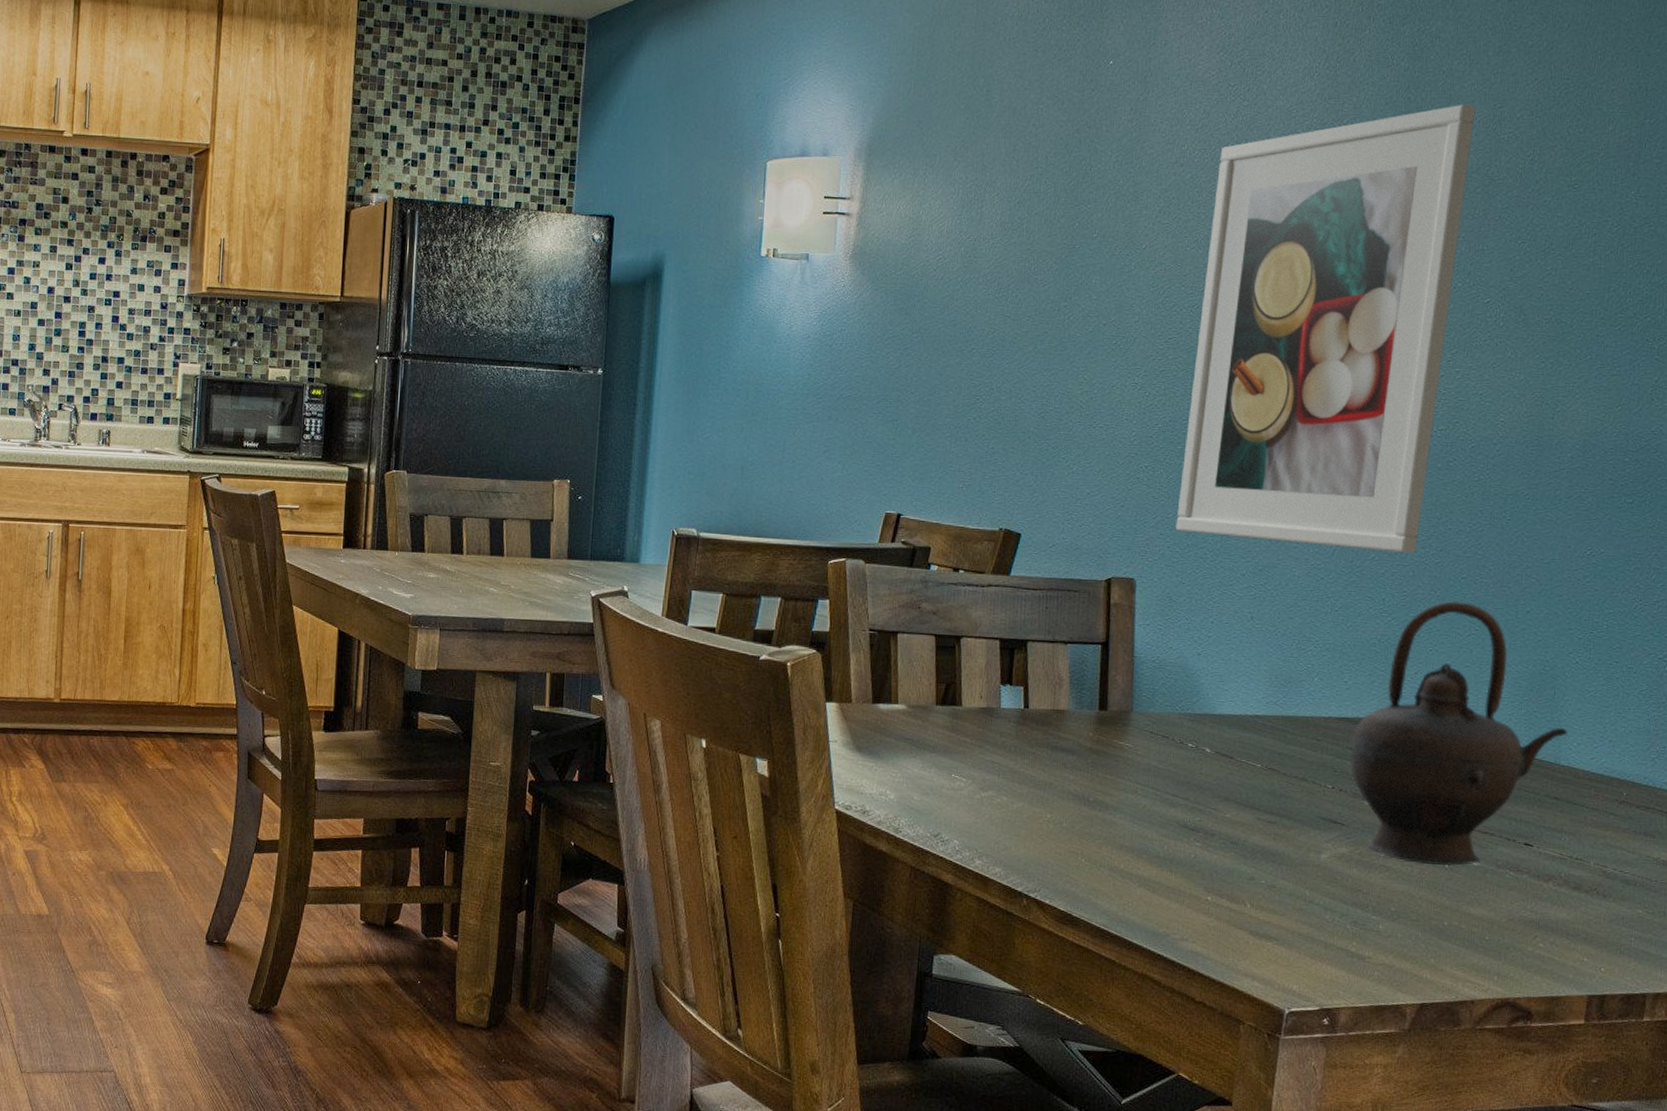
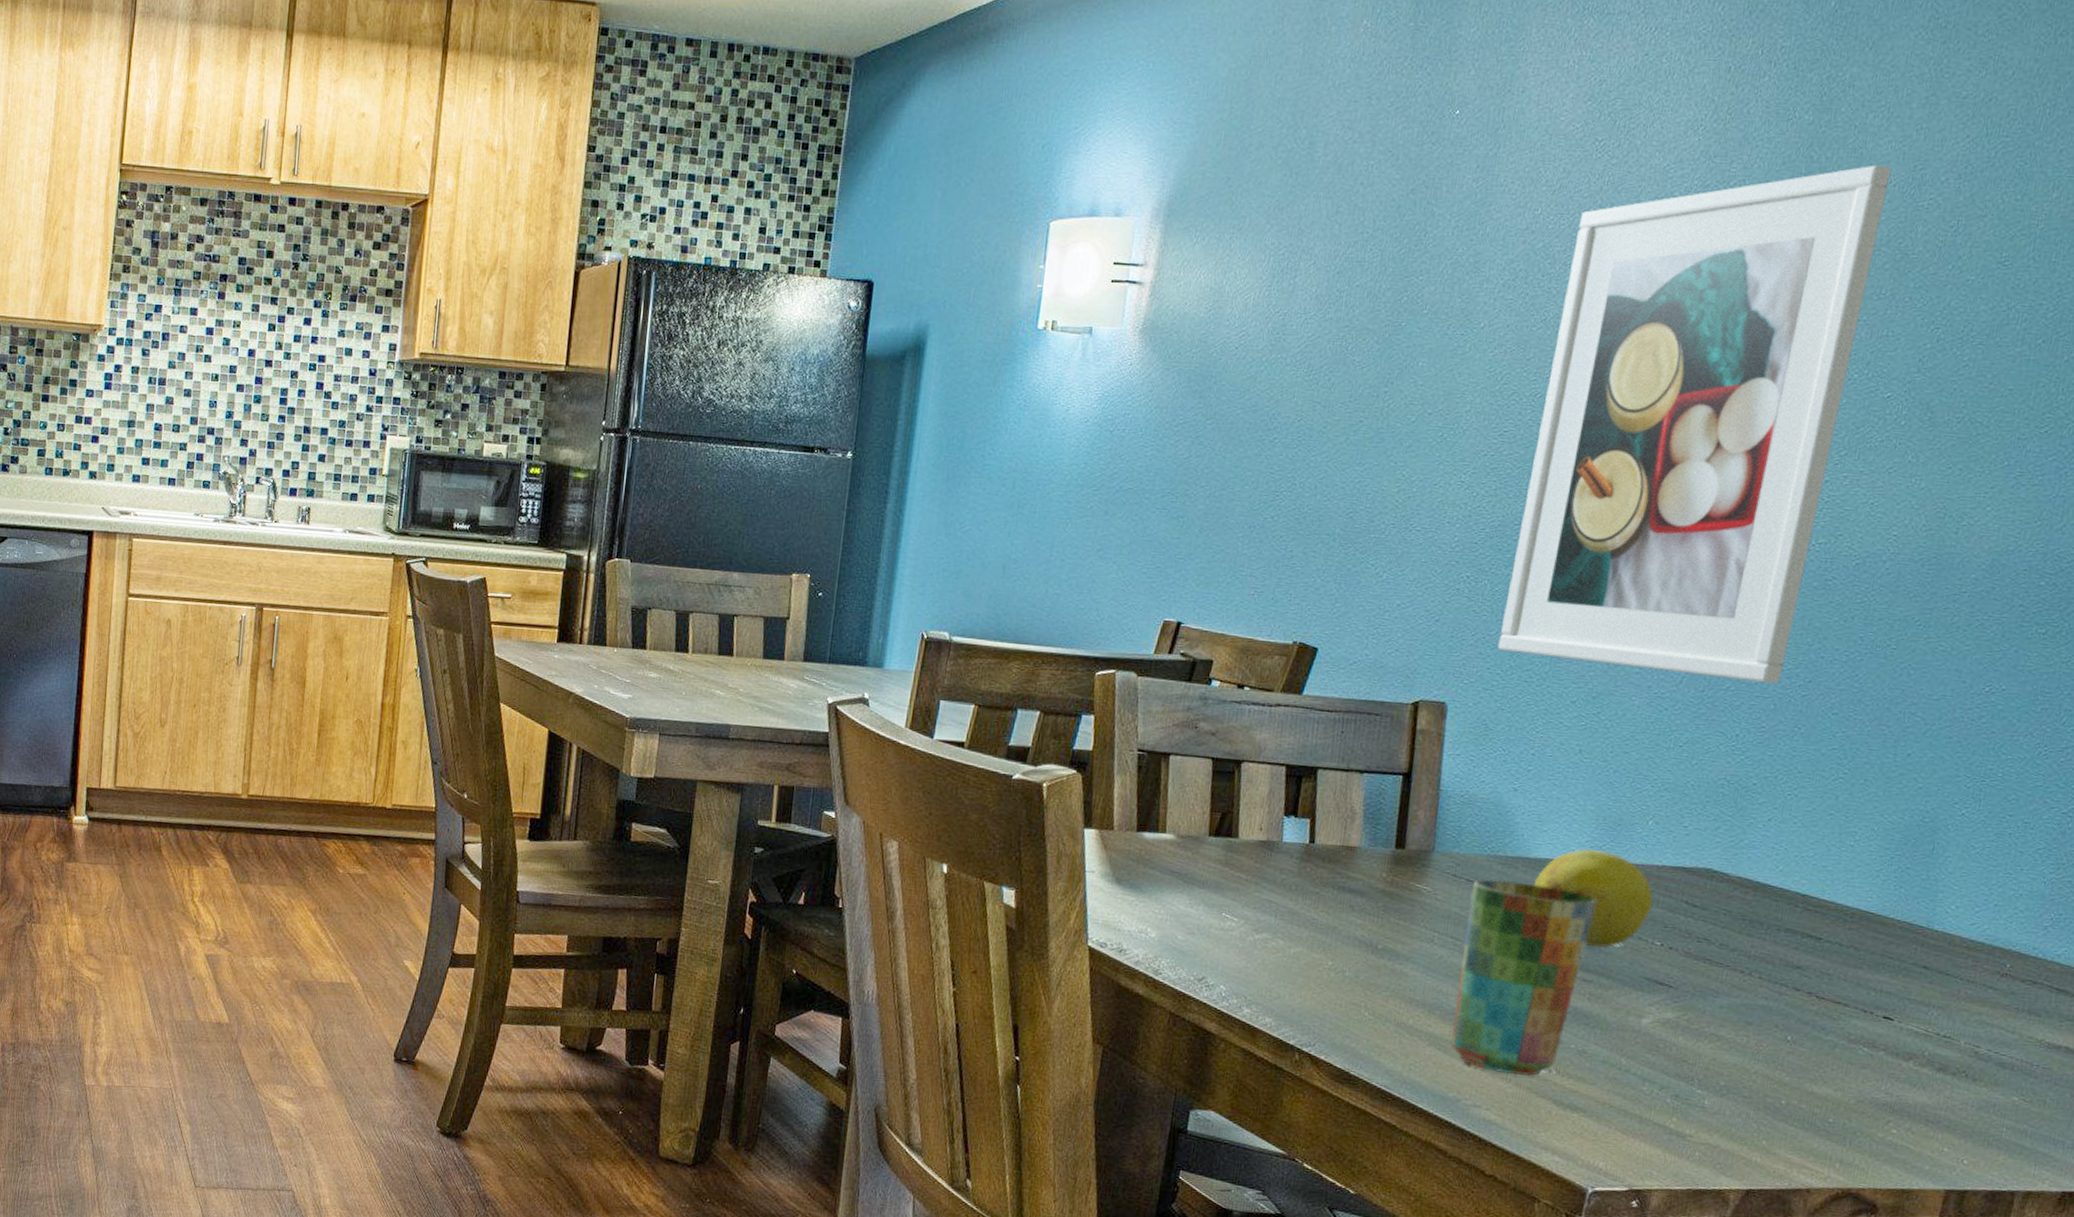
cup: none [1158,735,1276,910] -> present [1451,879,1598,1076]
fruit: none [1219,704,1323,793] -> present [1533,849,1653,949]
teapot: present [1351,600,1568,866] -> none [1684,739,1946,1038]

